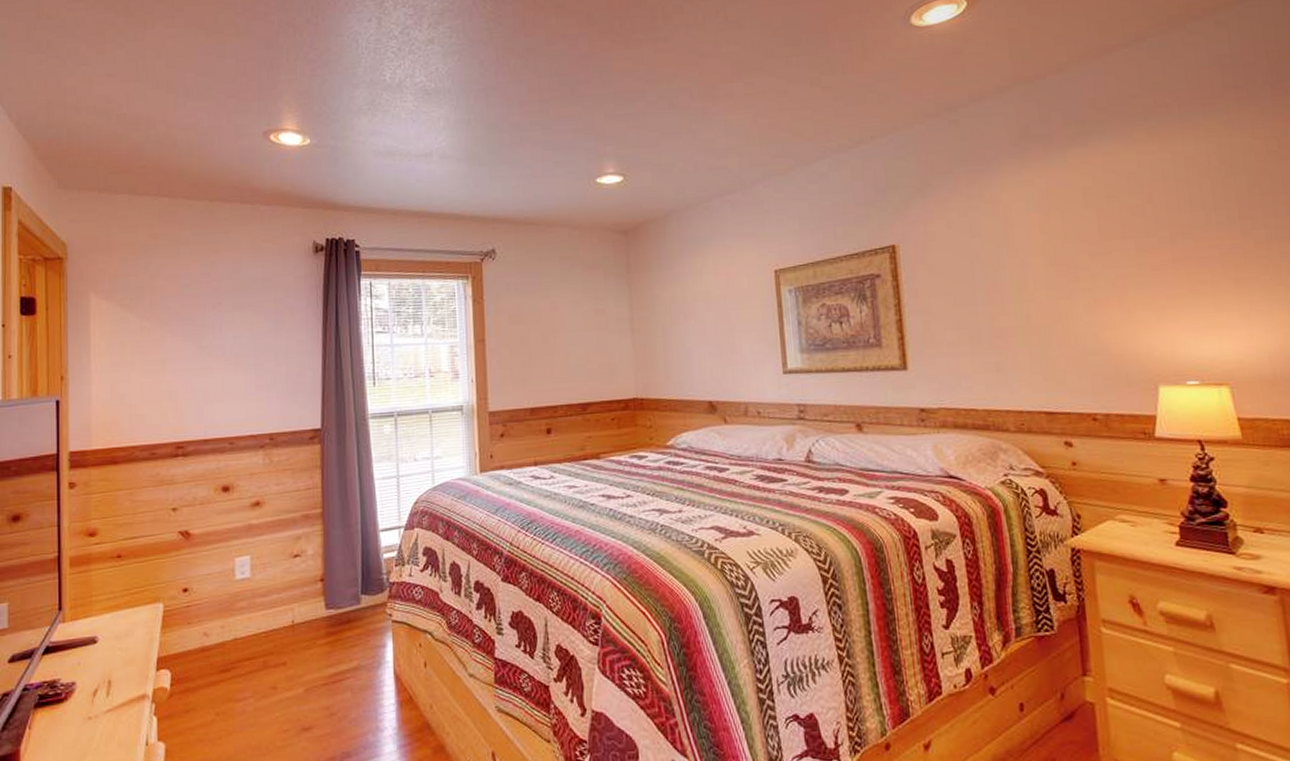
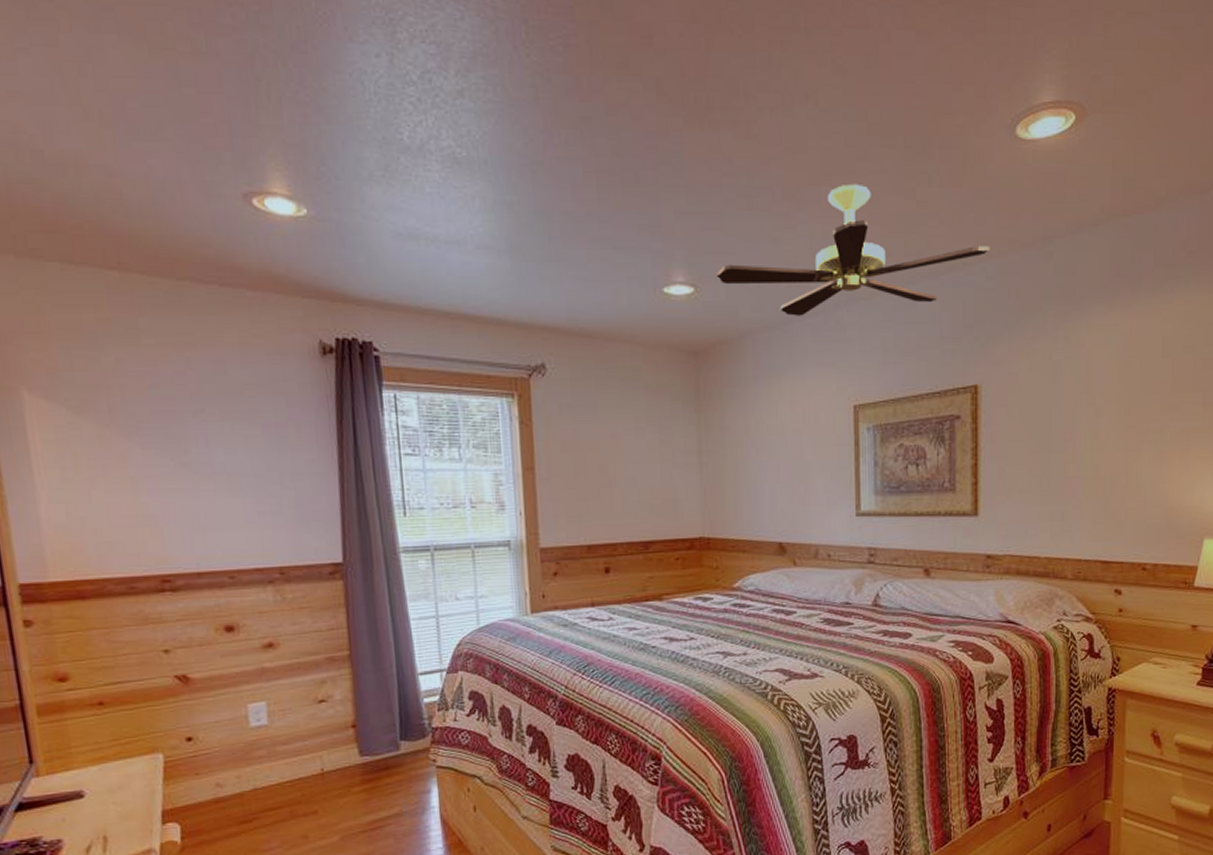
ceiling fan: none [642,78,896,195] -> present [716,183,990,316]

